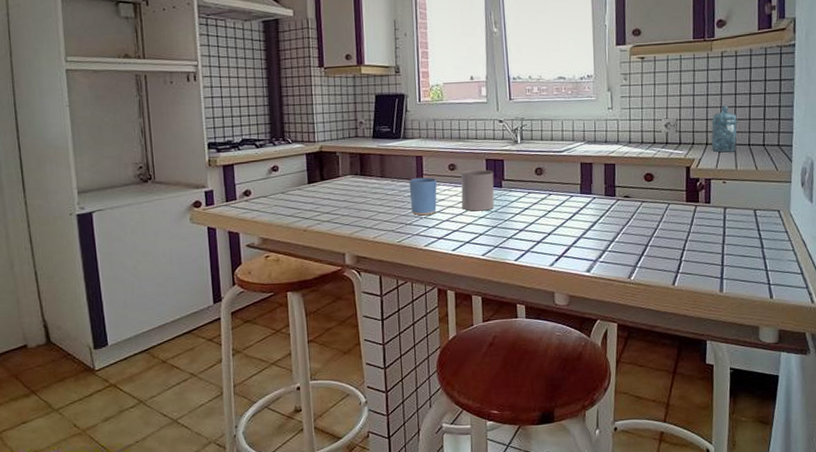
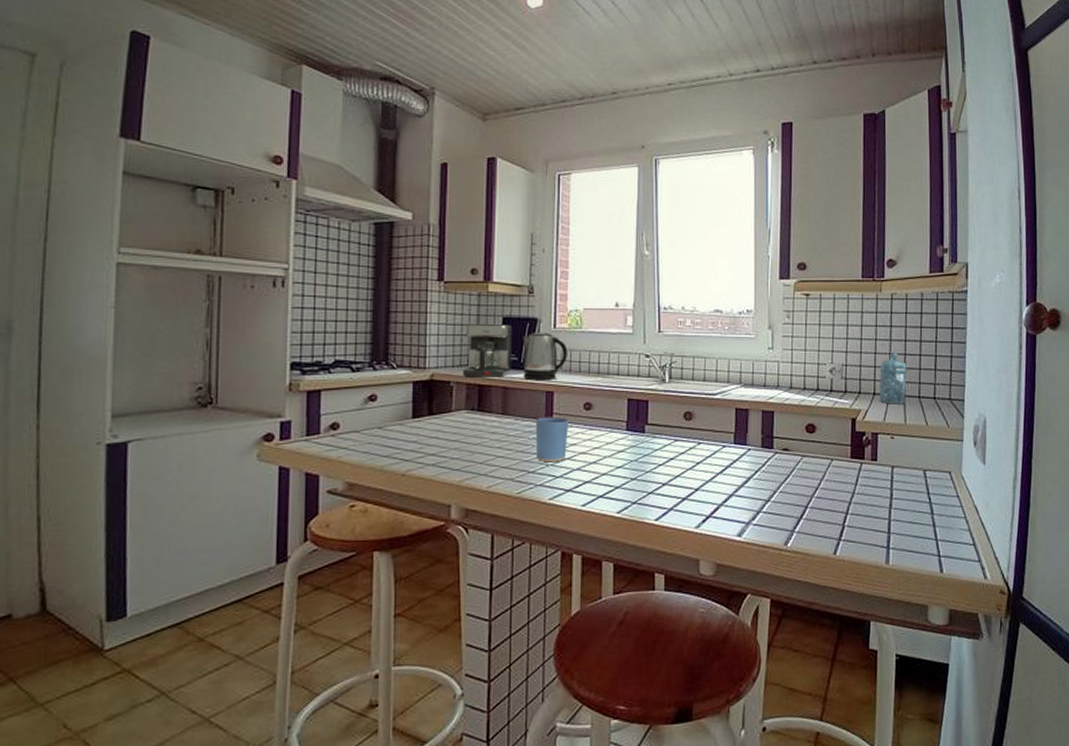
coffee maker: none [345,101,386,148] -> present [462,323,513,377]
kettle: none [393,105,432,147] -> present [523,332,567,380]
cup: present [460,169,495,212] -> none [597,410,636,460]

